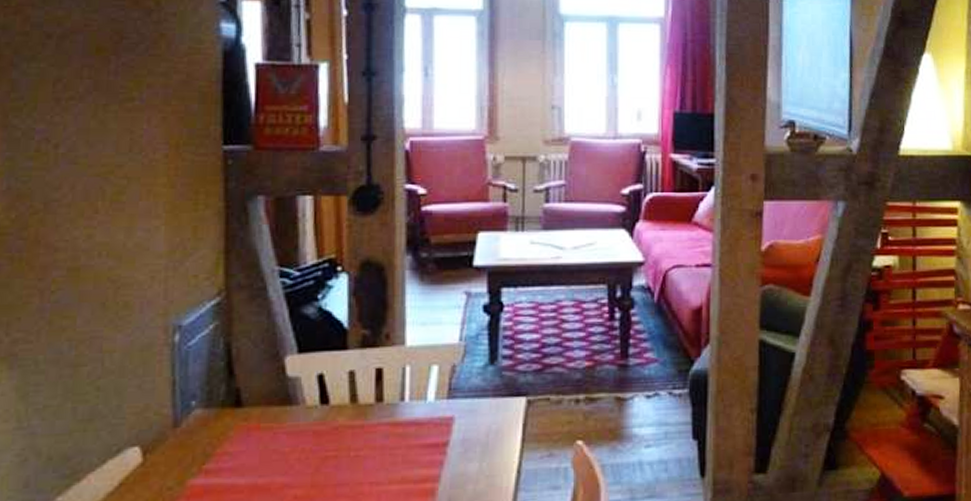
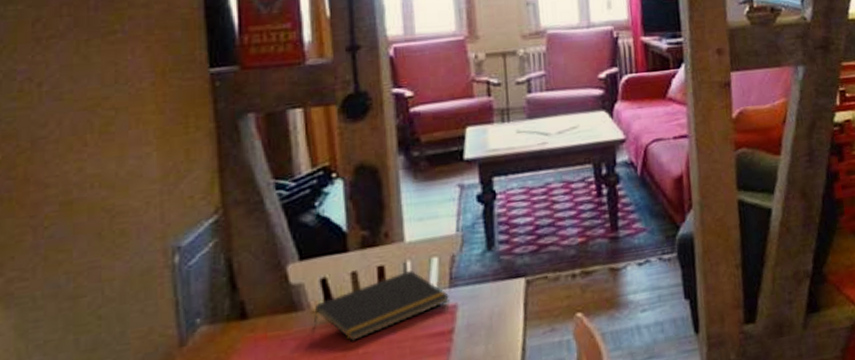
notepad: none [308,376,446,442] -> present [314,270,449,341]

